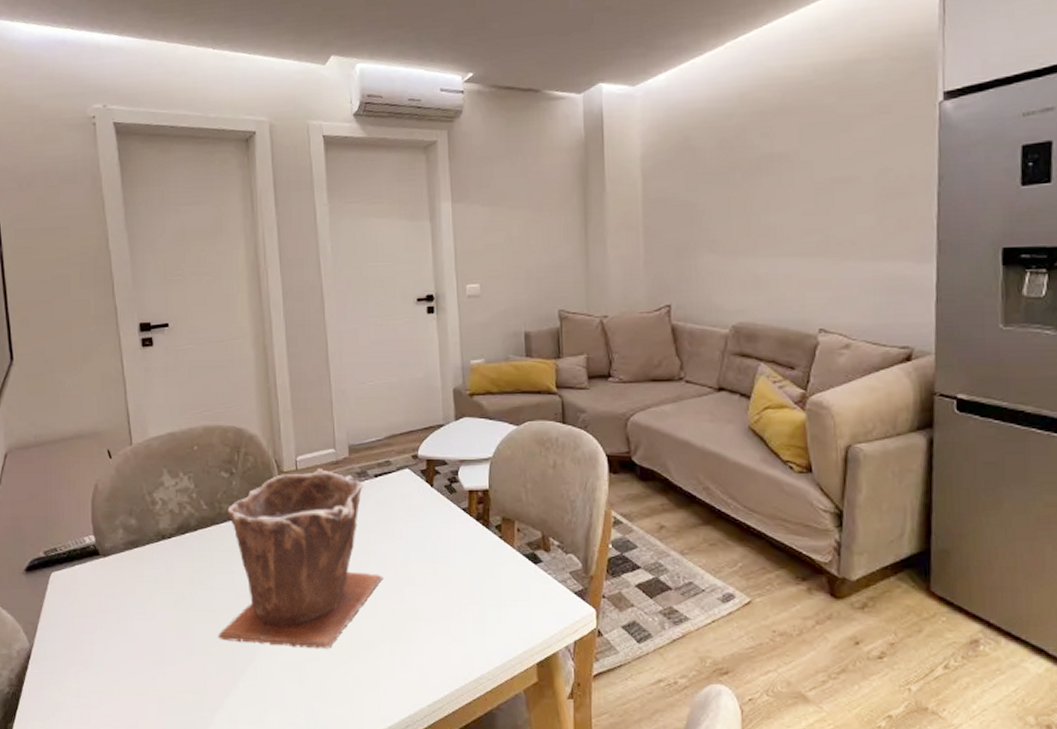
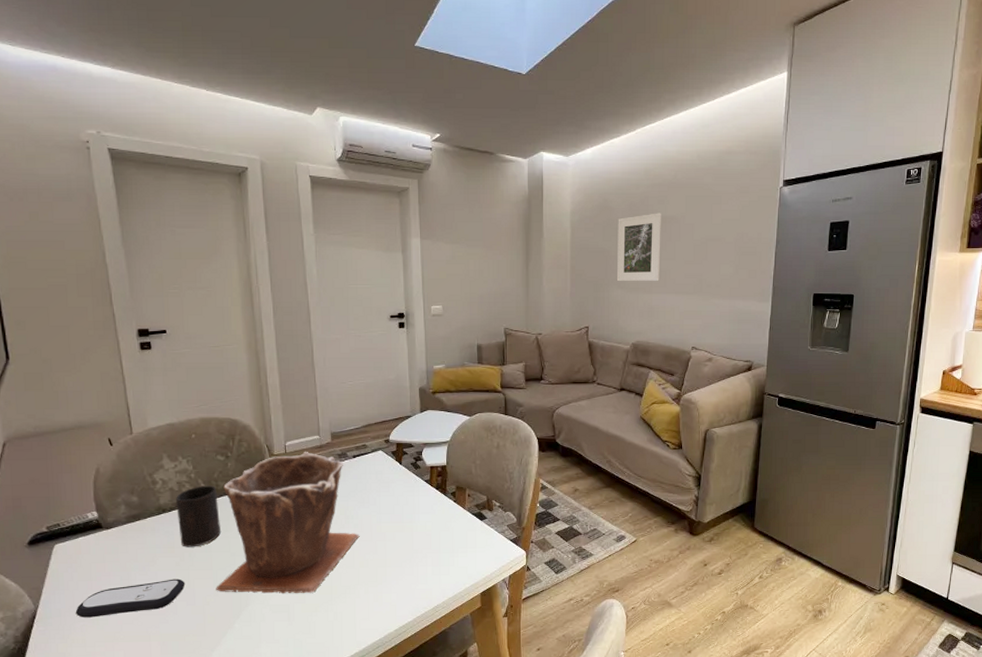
remote control: none [70,620,185,662] -> present [75,579,186,618]
cup: none [176,508,224,583] -> present [176,485,221,547]
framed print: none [705,149,767,243] -> present [616,213,661,281]

